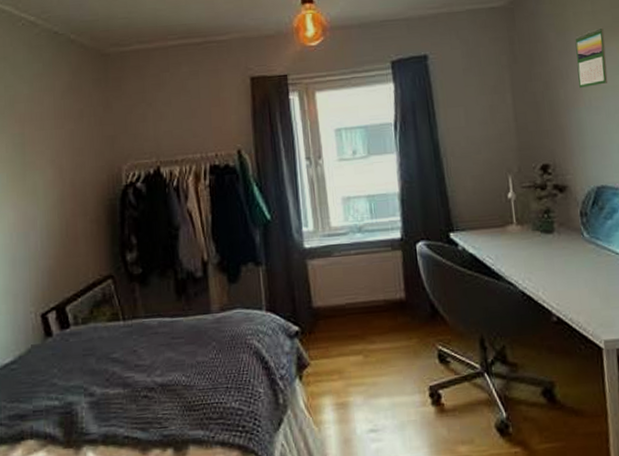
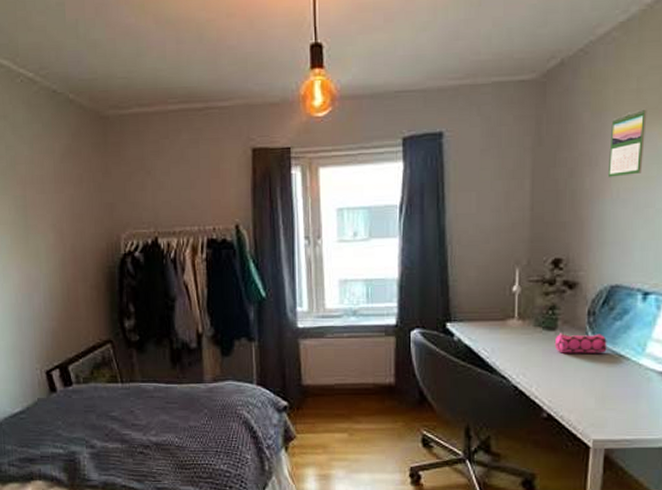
pencil case: none [553,233,603,255] -> present [554,333,607,353]

